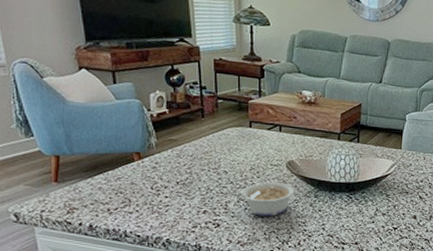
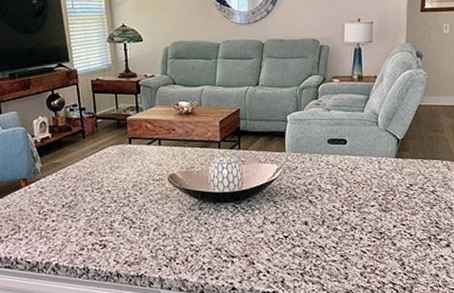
legume: present [231,181,295,217] -> none [116,197,179,234]

